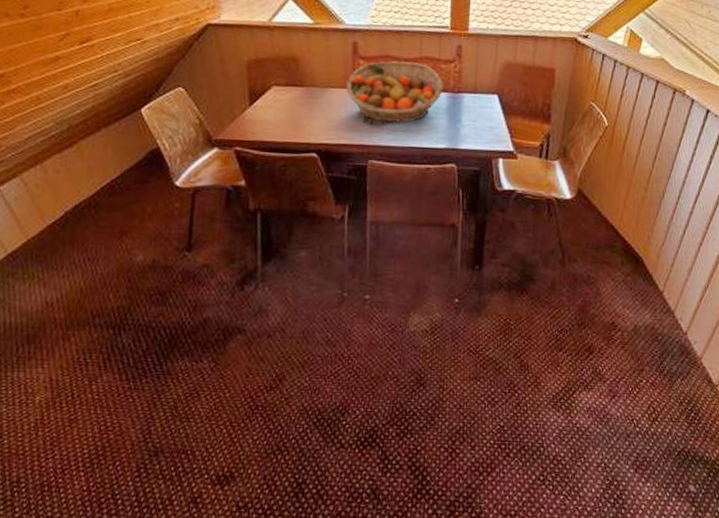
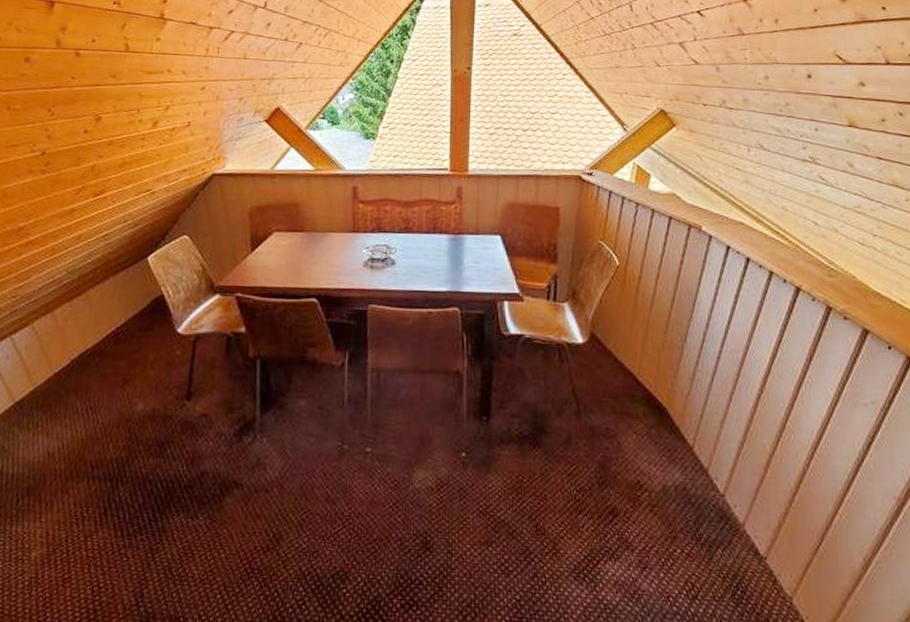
fruit basket: present [346,61,443,122] -> none [346,204,444,266]

